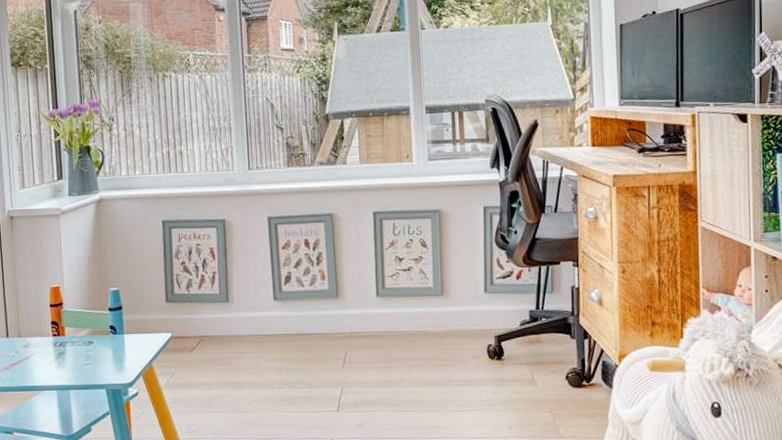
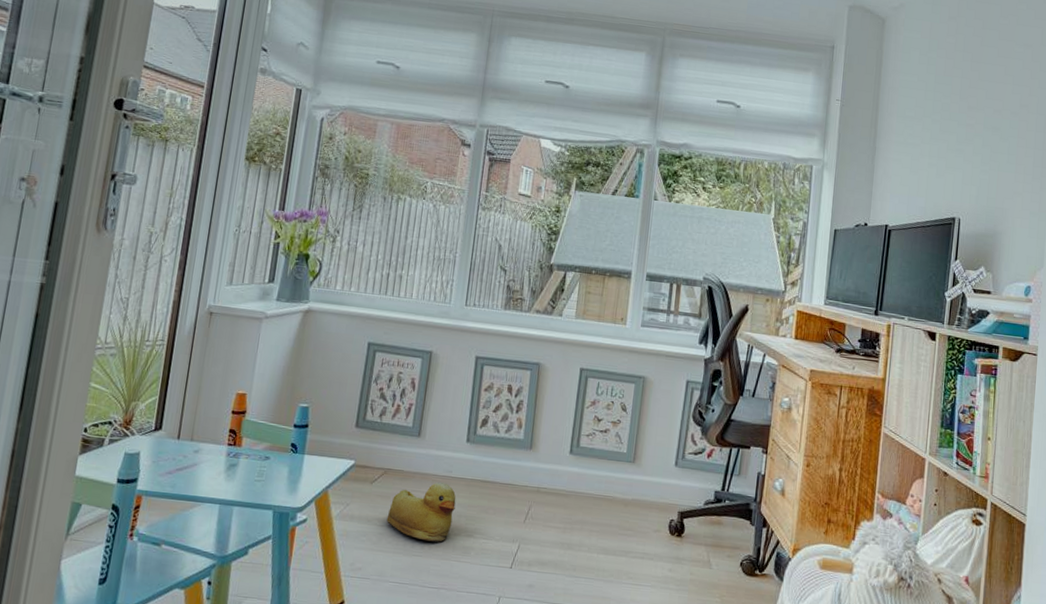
rubber duck: none [211,341,274,397] -> present [386,482,456,543]

